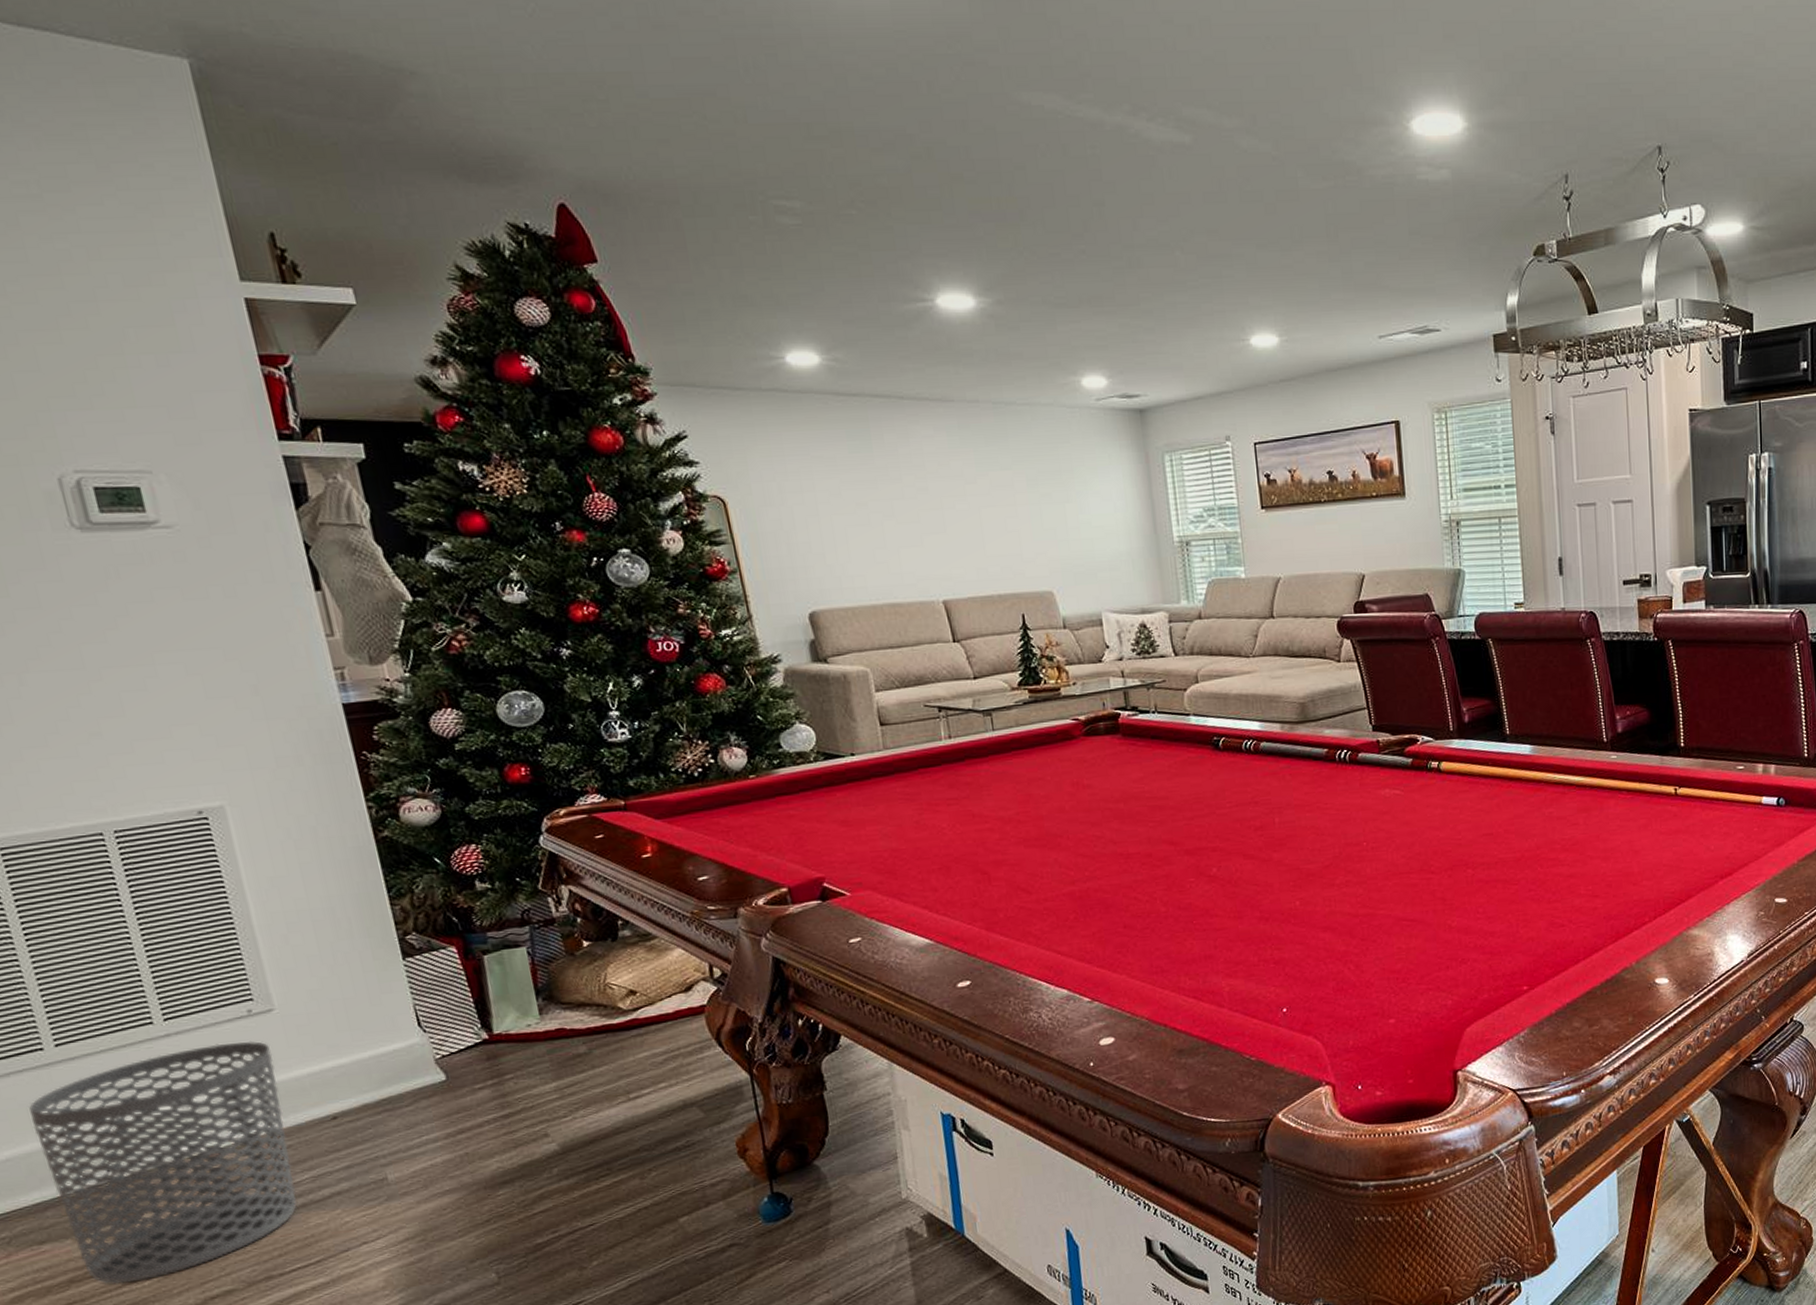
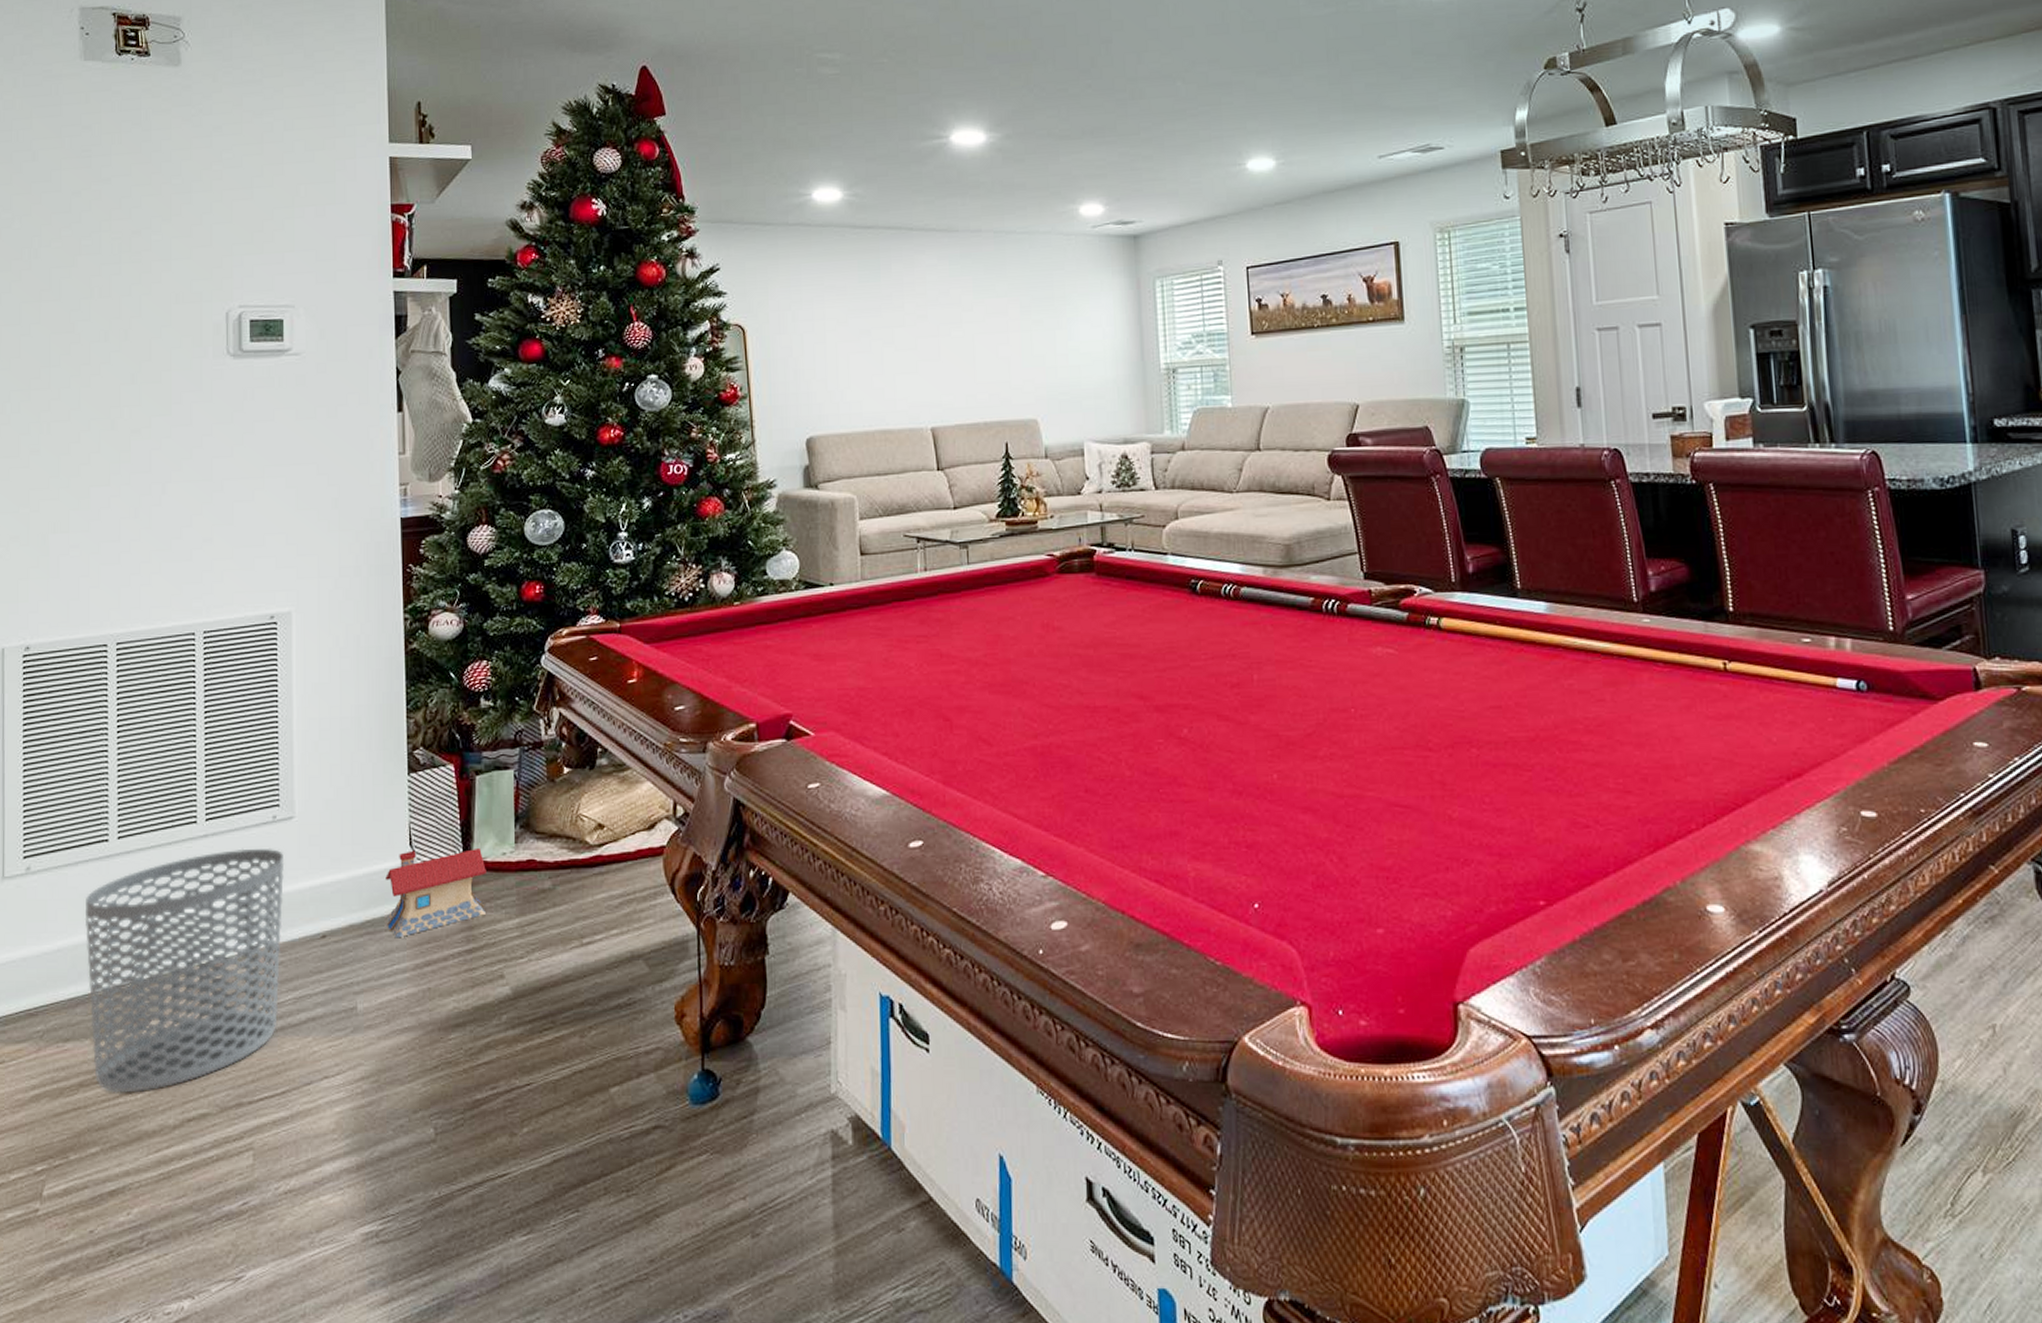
toy house: none [396,1022,518,1112] -> present [385,847,486,938]

